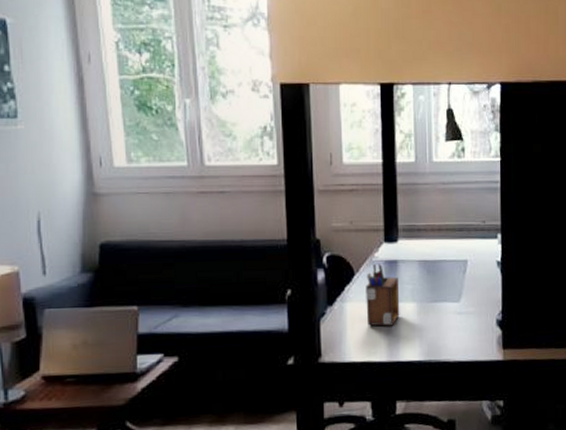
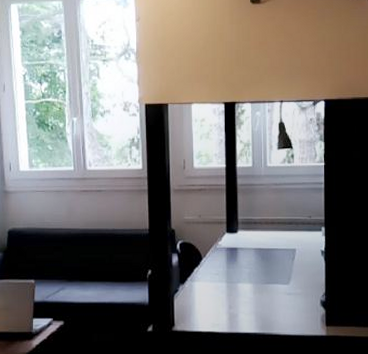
desk organizer: present [366,263,400,327] -> none [211,250,239,303]

